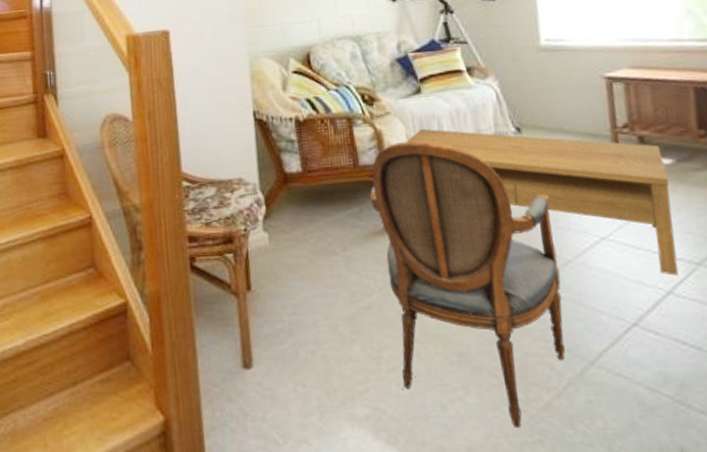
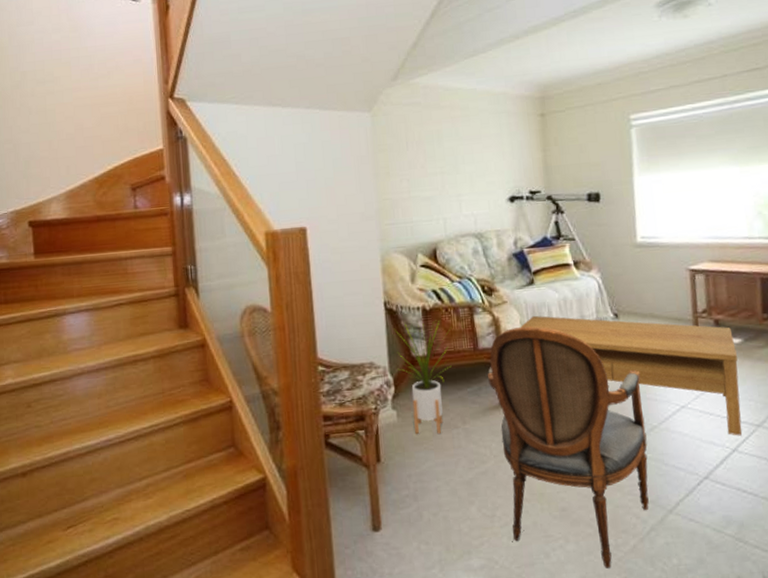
house plant: none [264,132,329,262] -> present [394,320,452,435]

